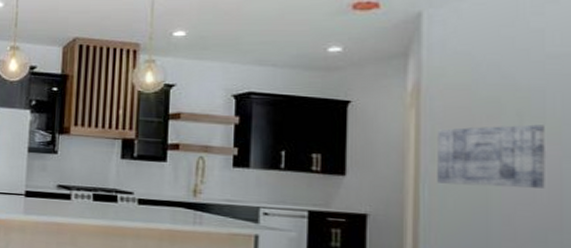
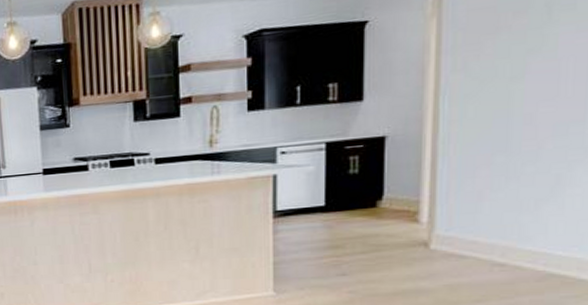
wall art: present [437,124,545,189] -> none [458,12,574,93]

